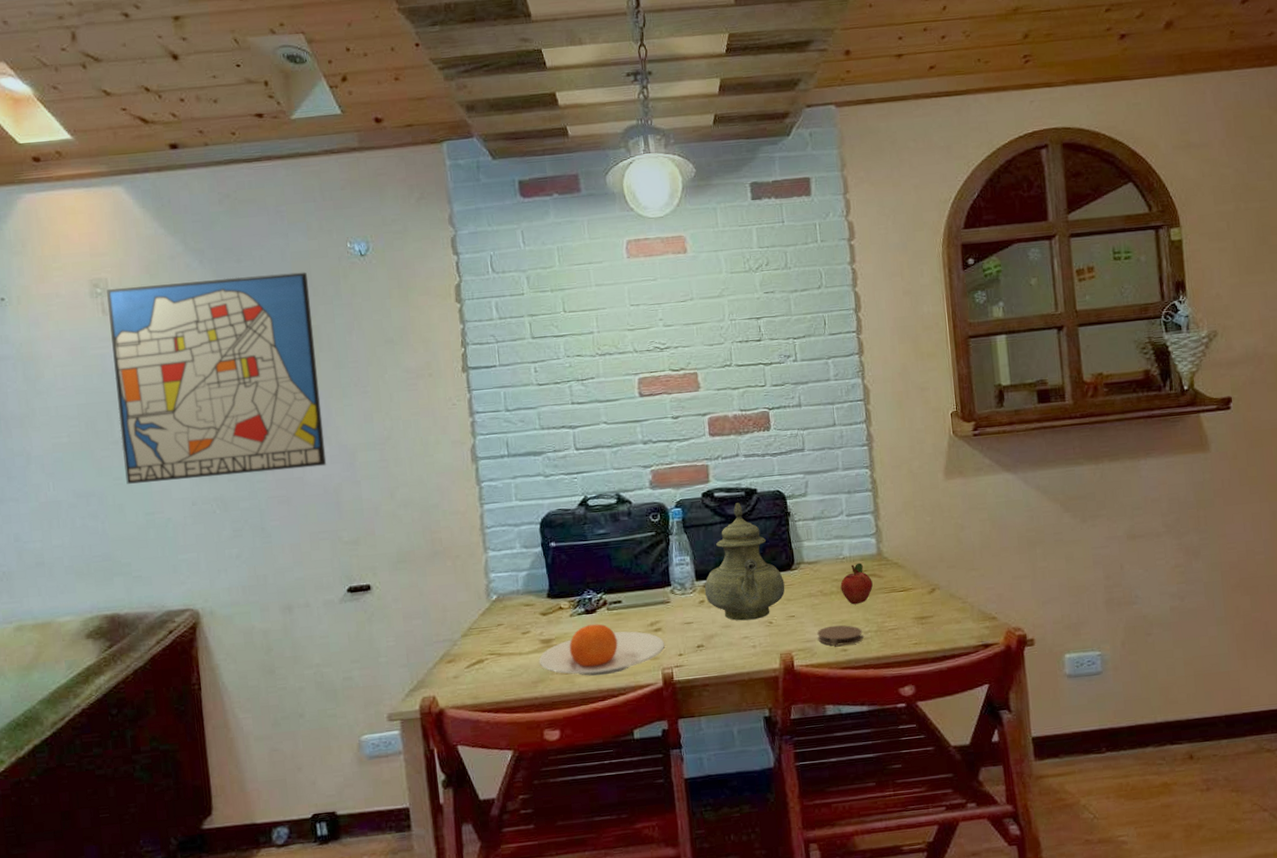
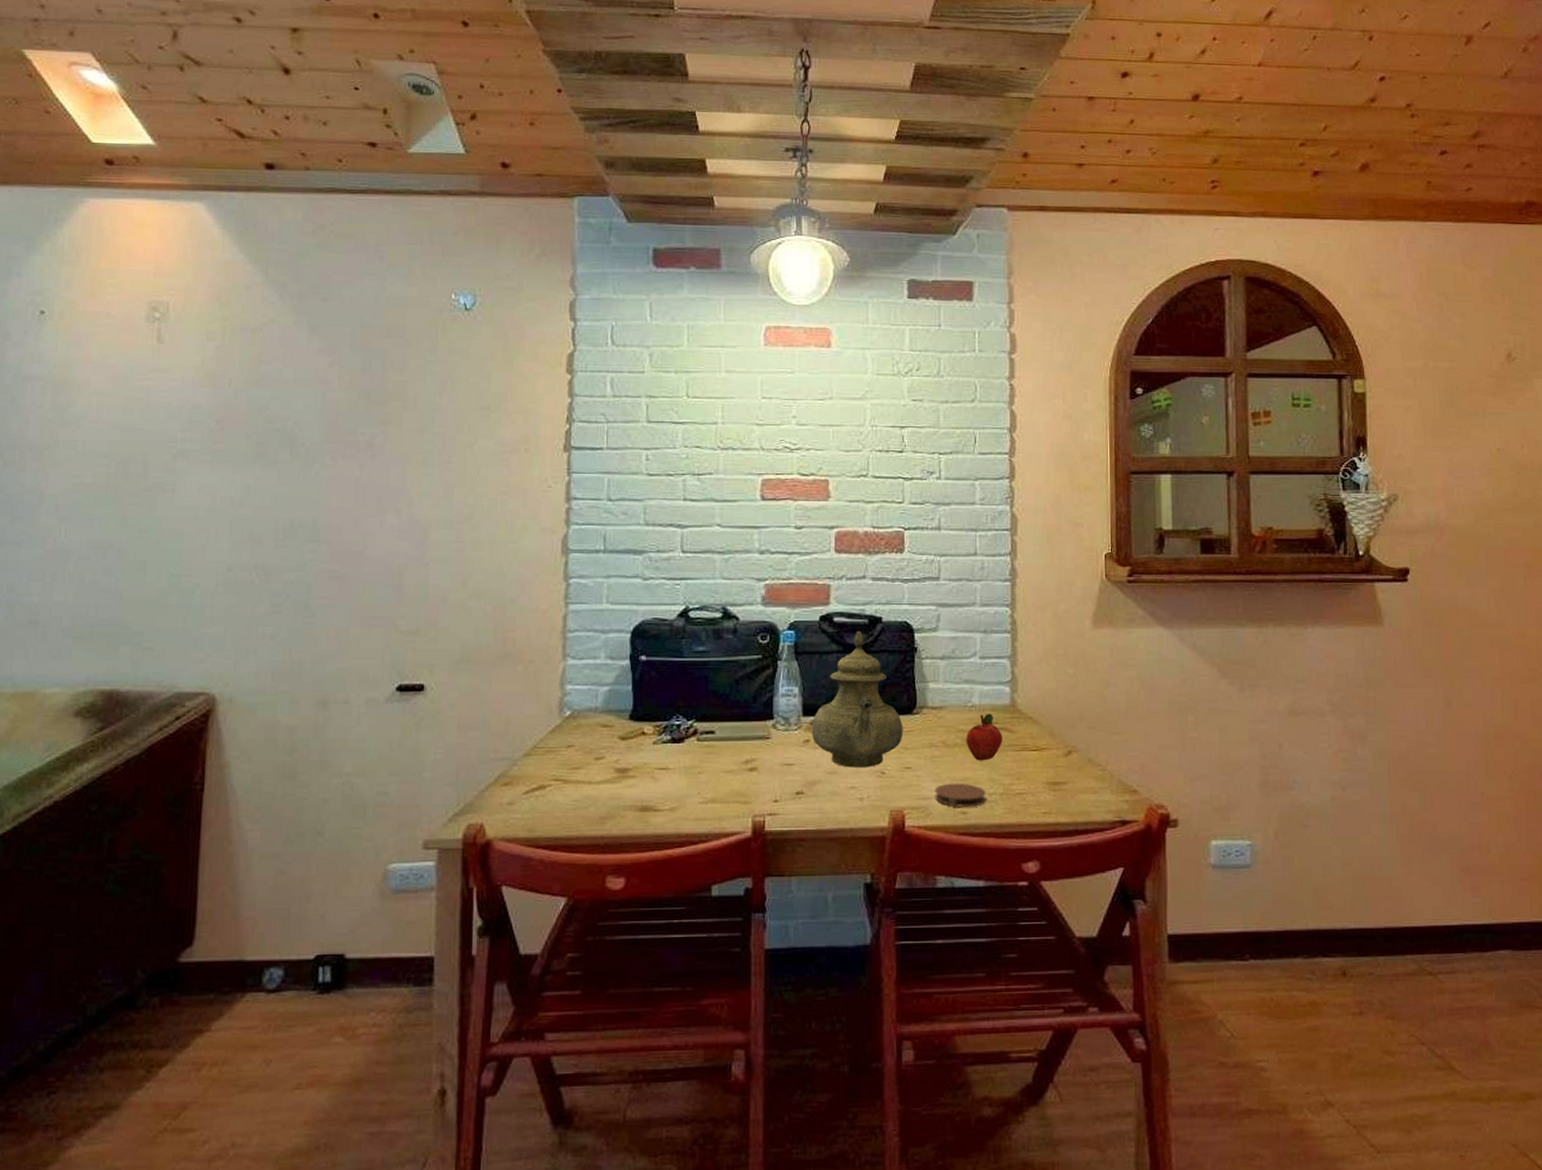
wall art: present [106,272,327,484] -> none [153,314,401,542]
plate: present [538,624,665,676] -> none [610,756,760,817]

